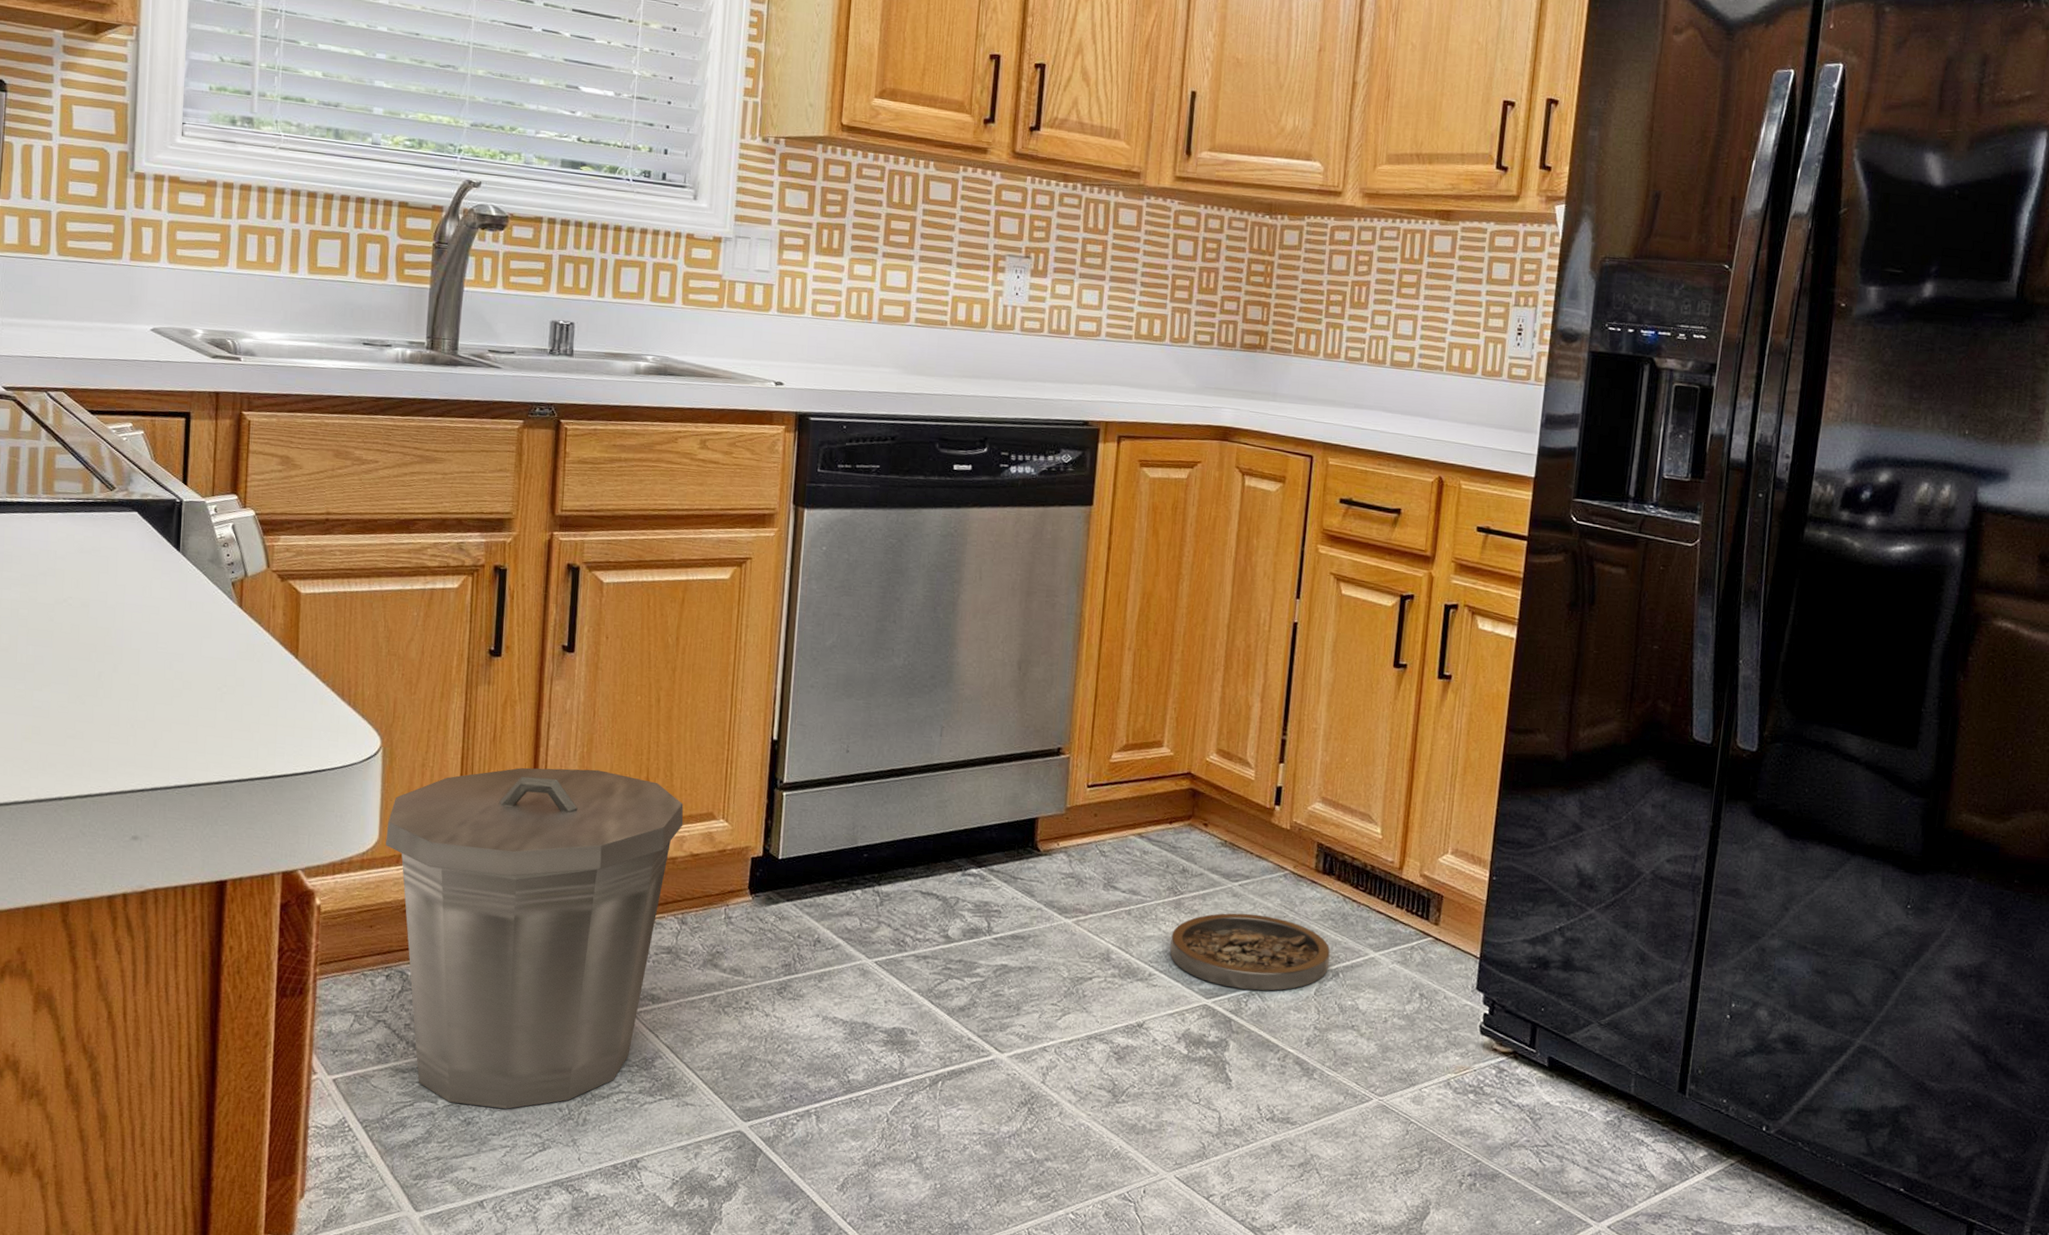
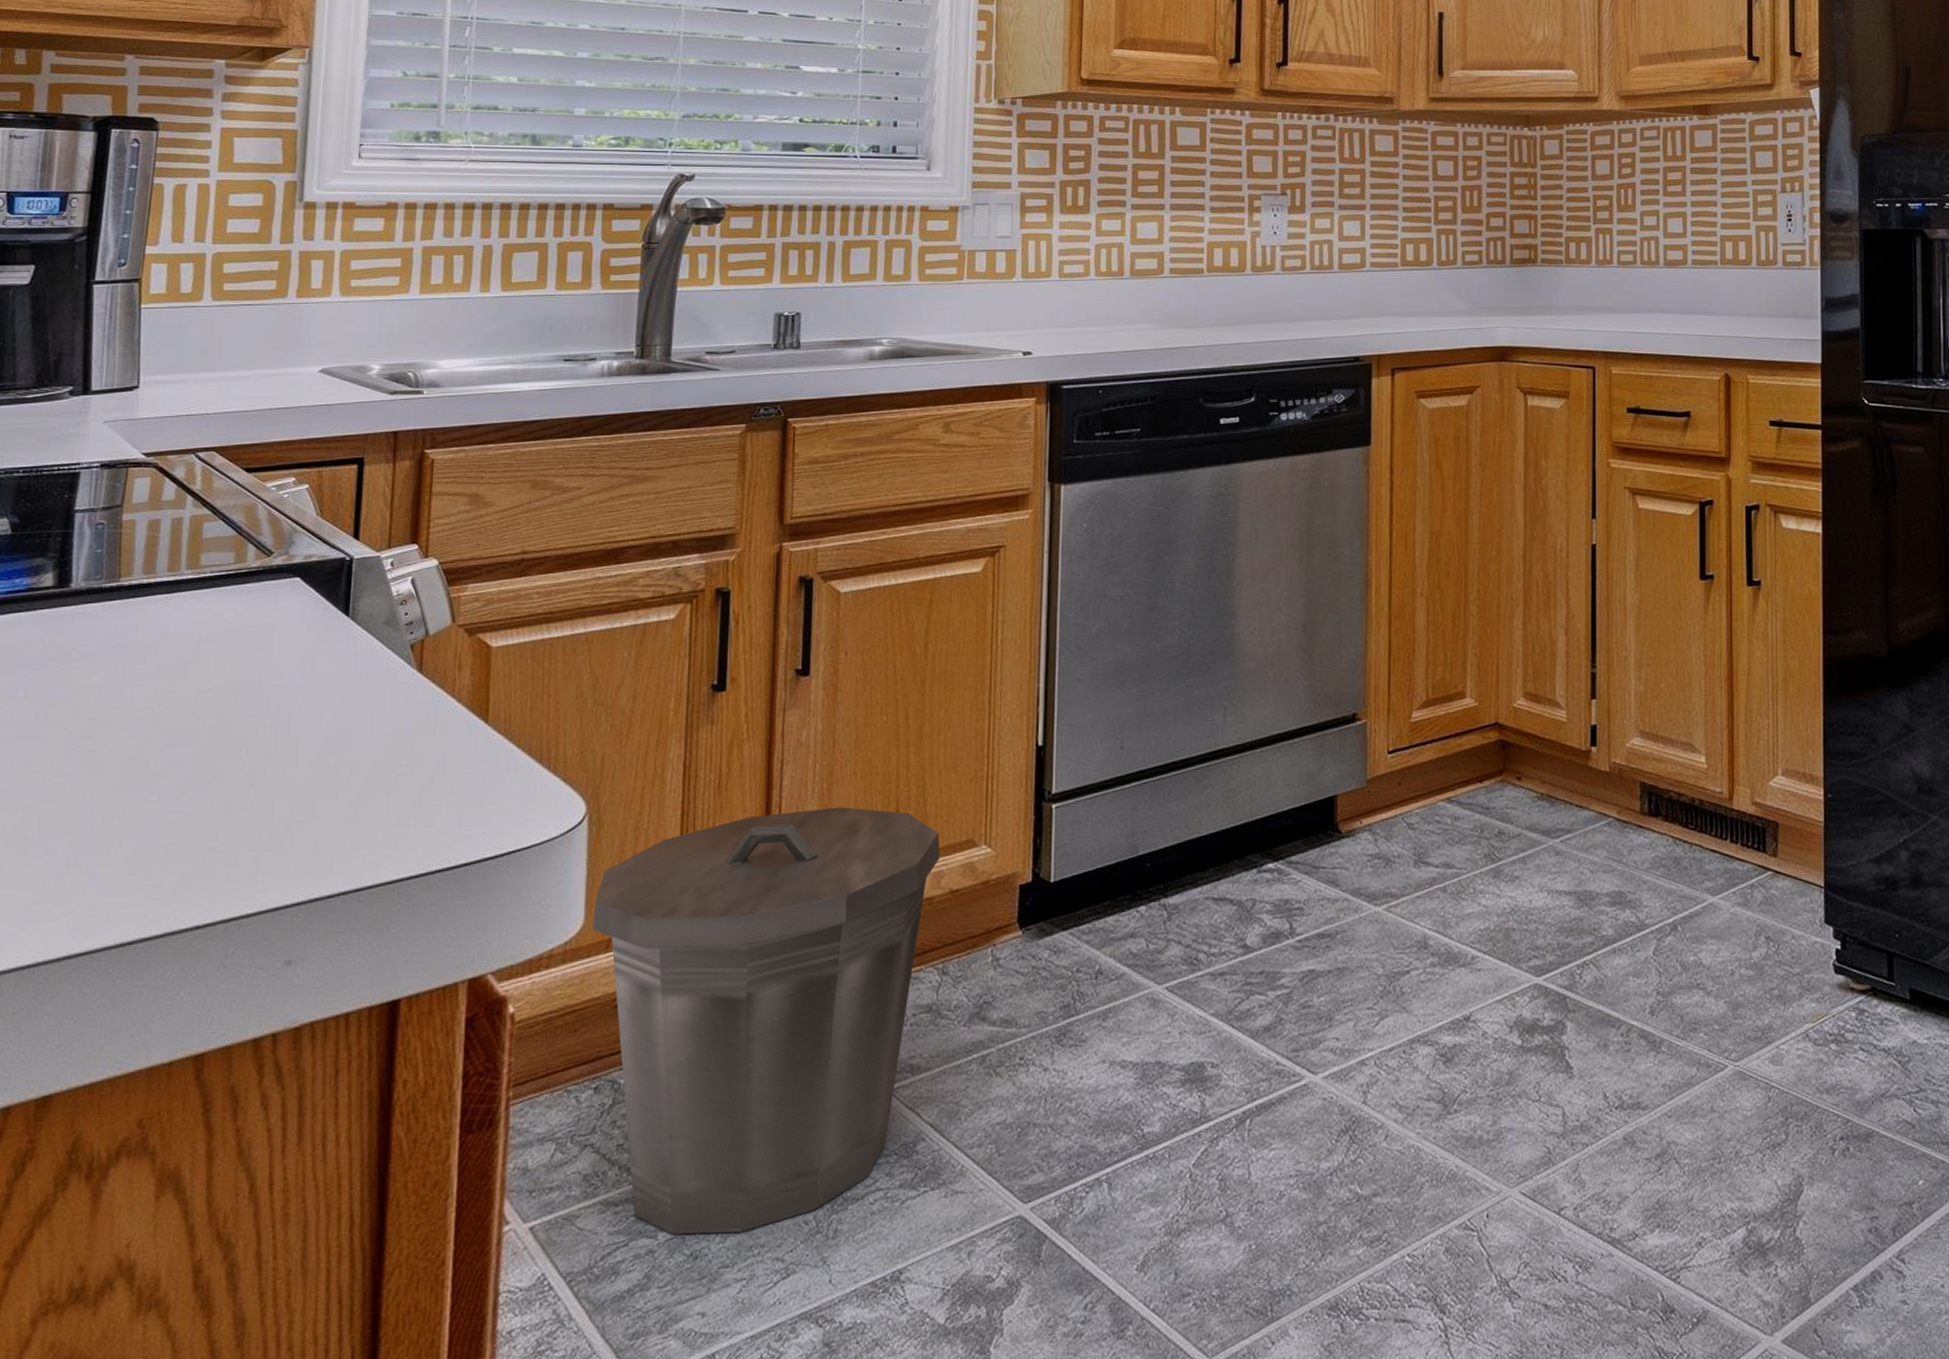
pet bowl: present [1170,913,1330,991] -> none [1492,872,1665,960]

